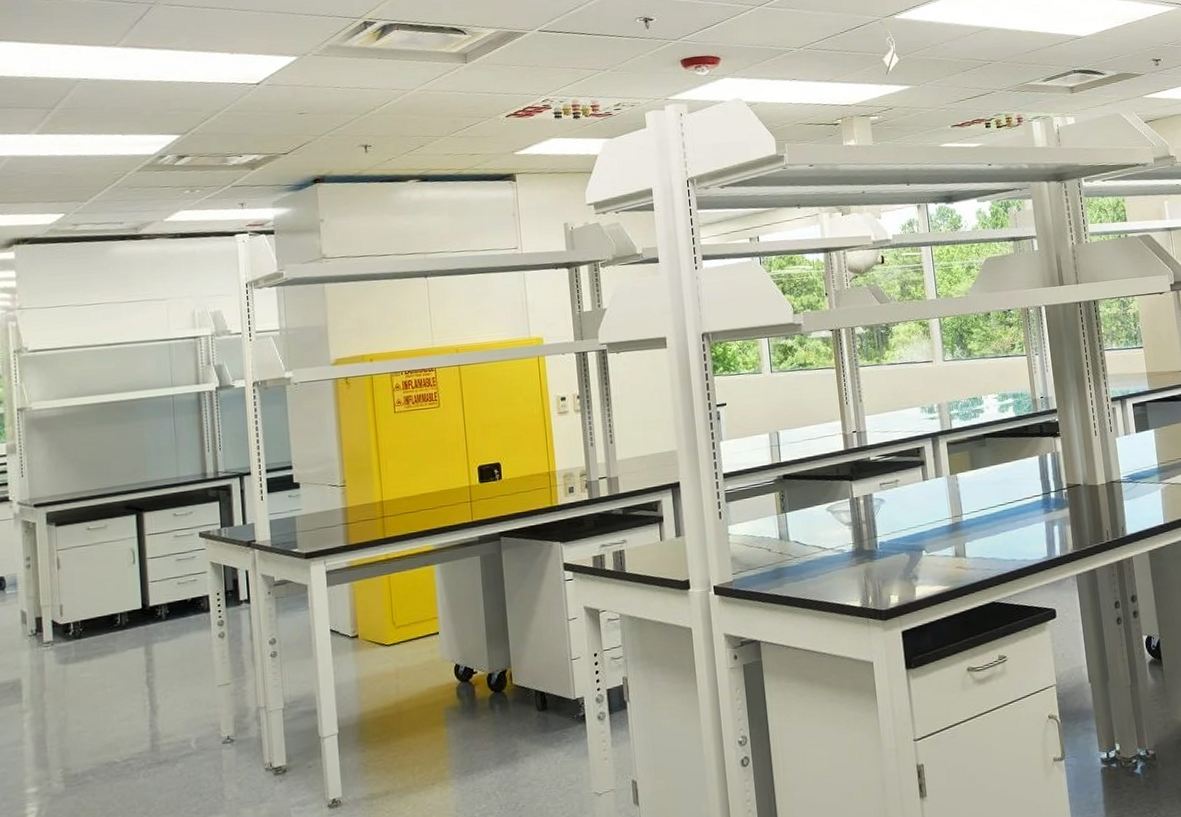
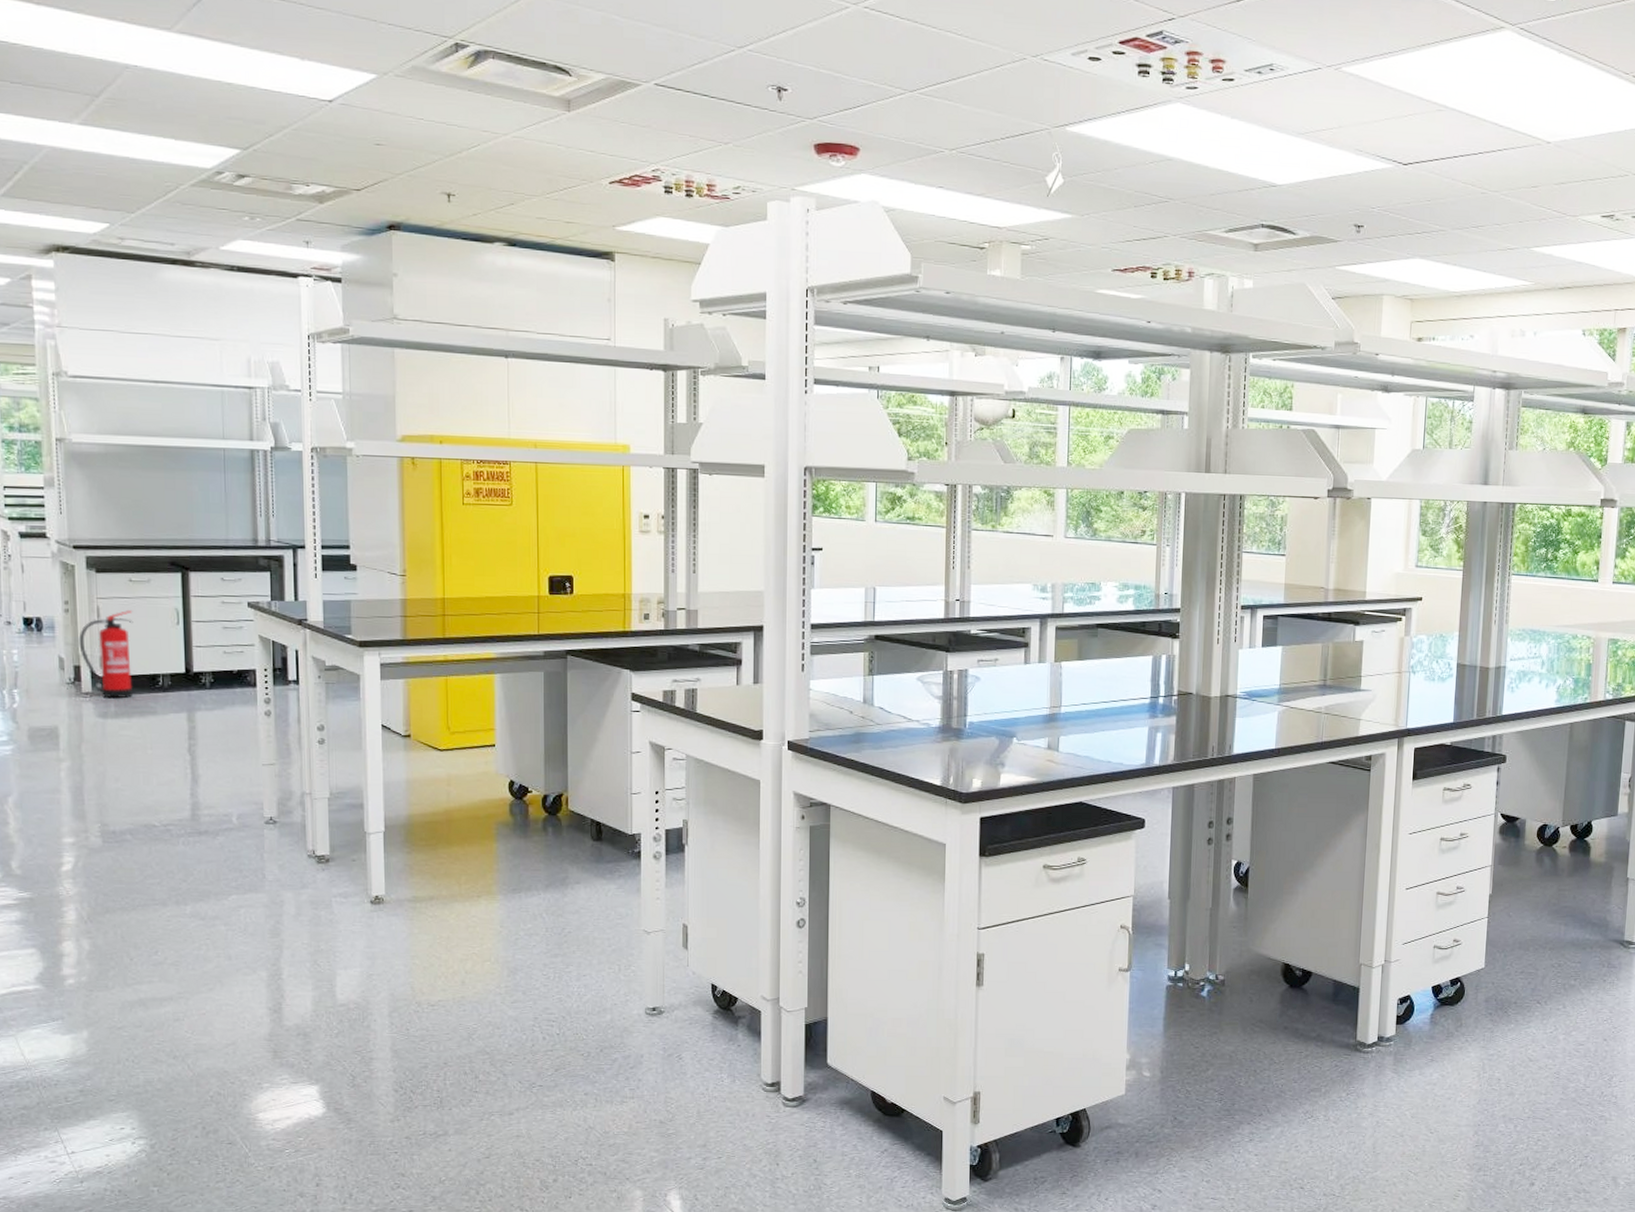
fire extinguisher: none [40,556,92,645] -> present [78,609,134,698]

